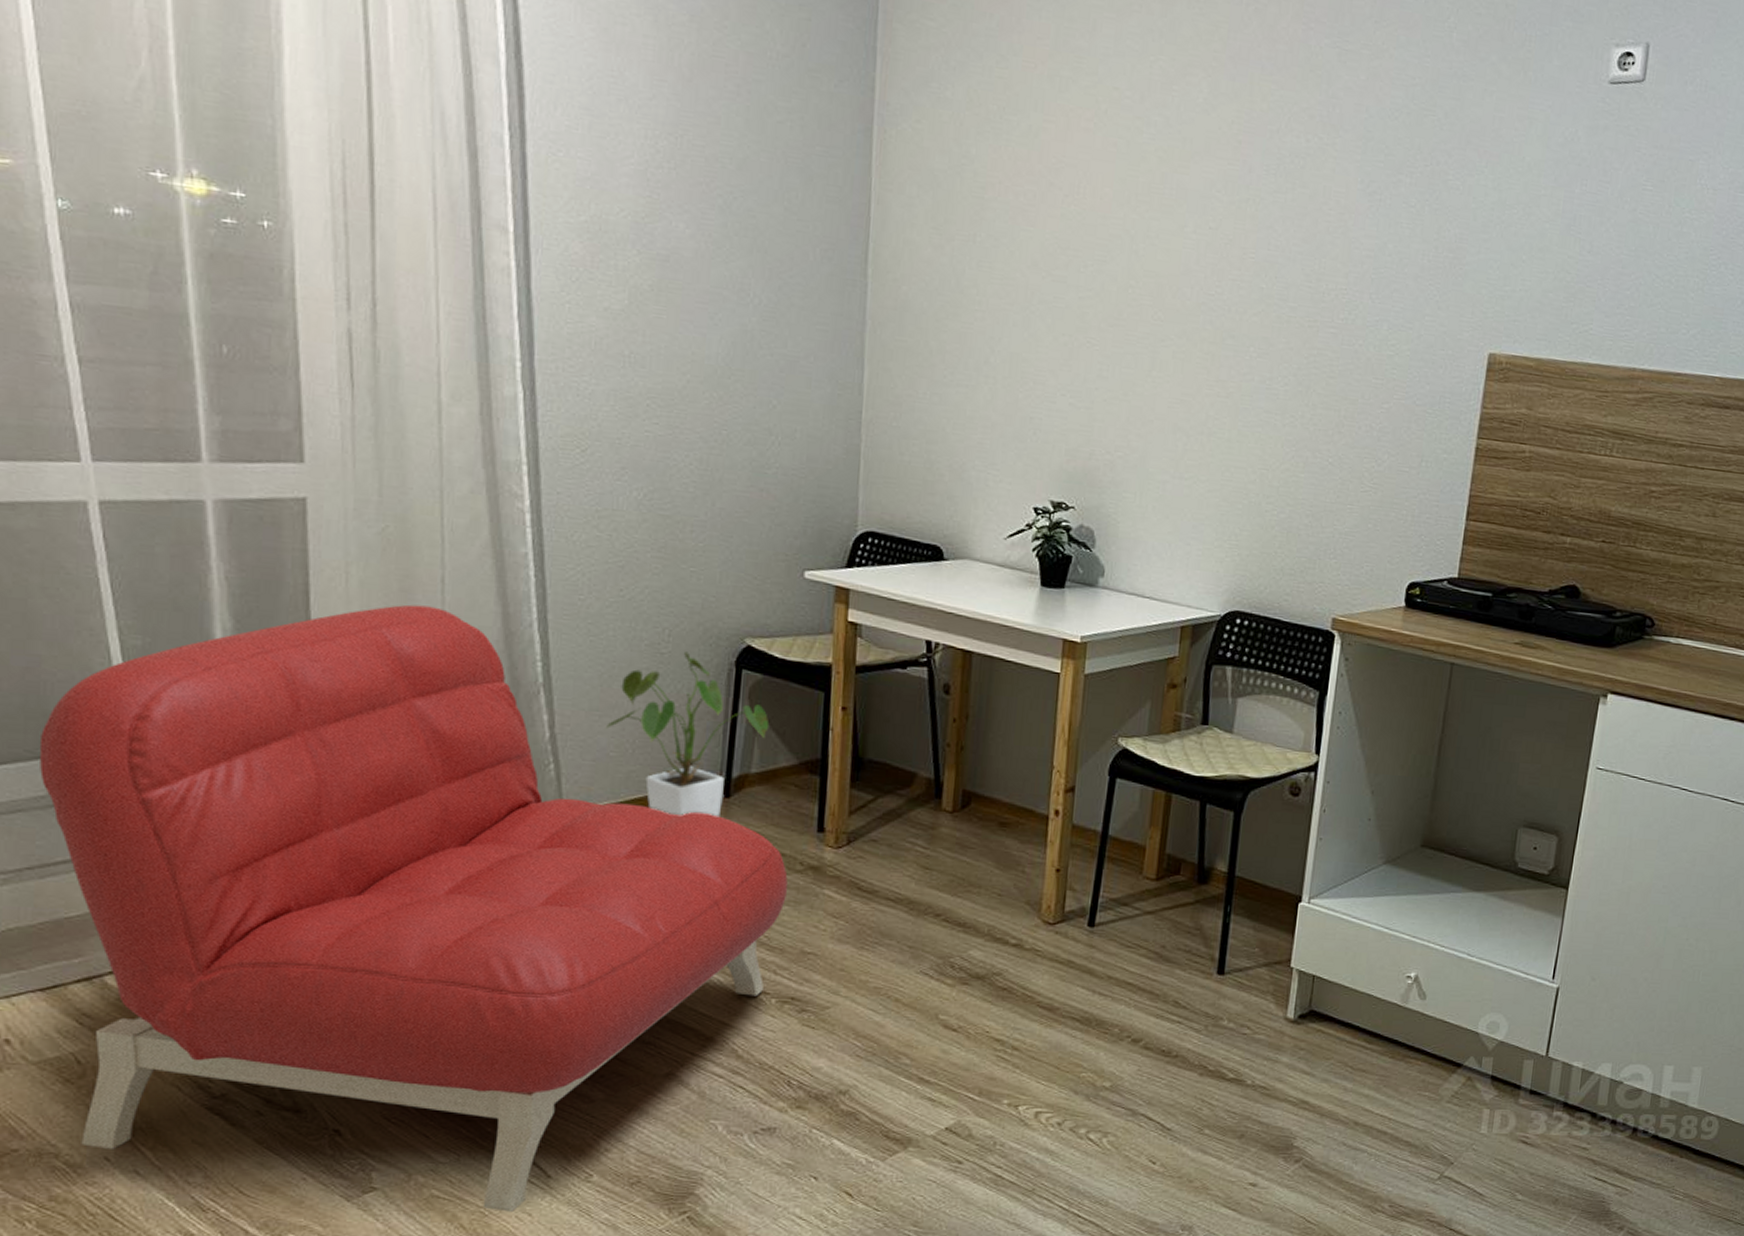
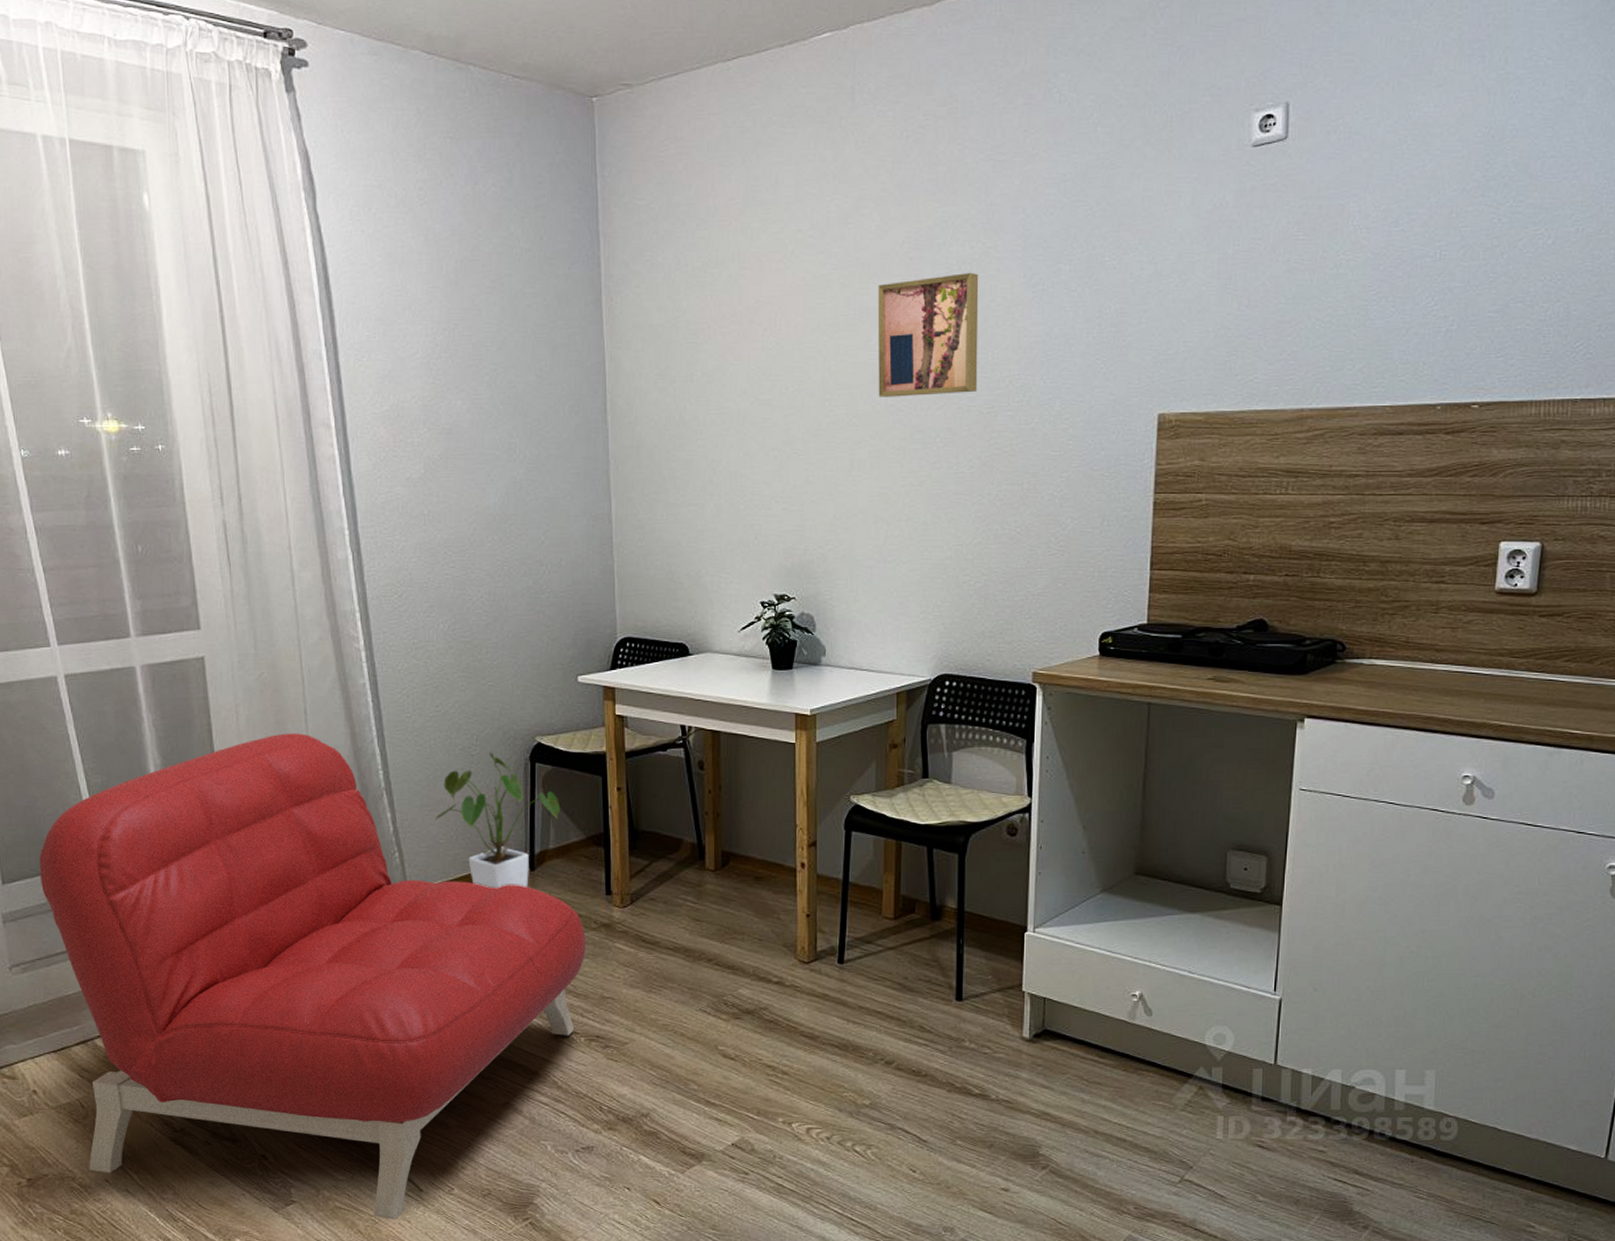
wall art: none [1189,165,1313,302] -> present [877,272,979,397]

